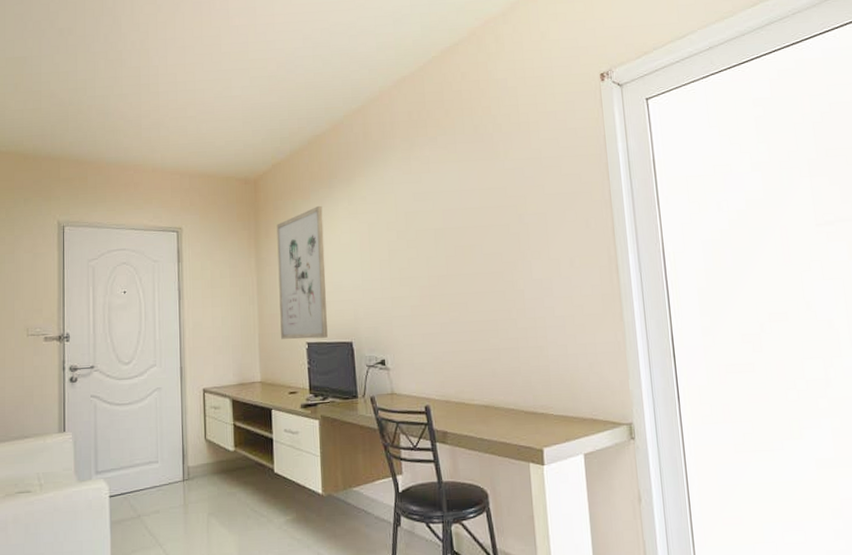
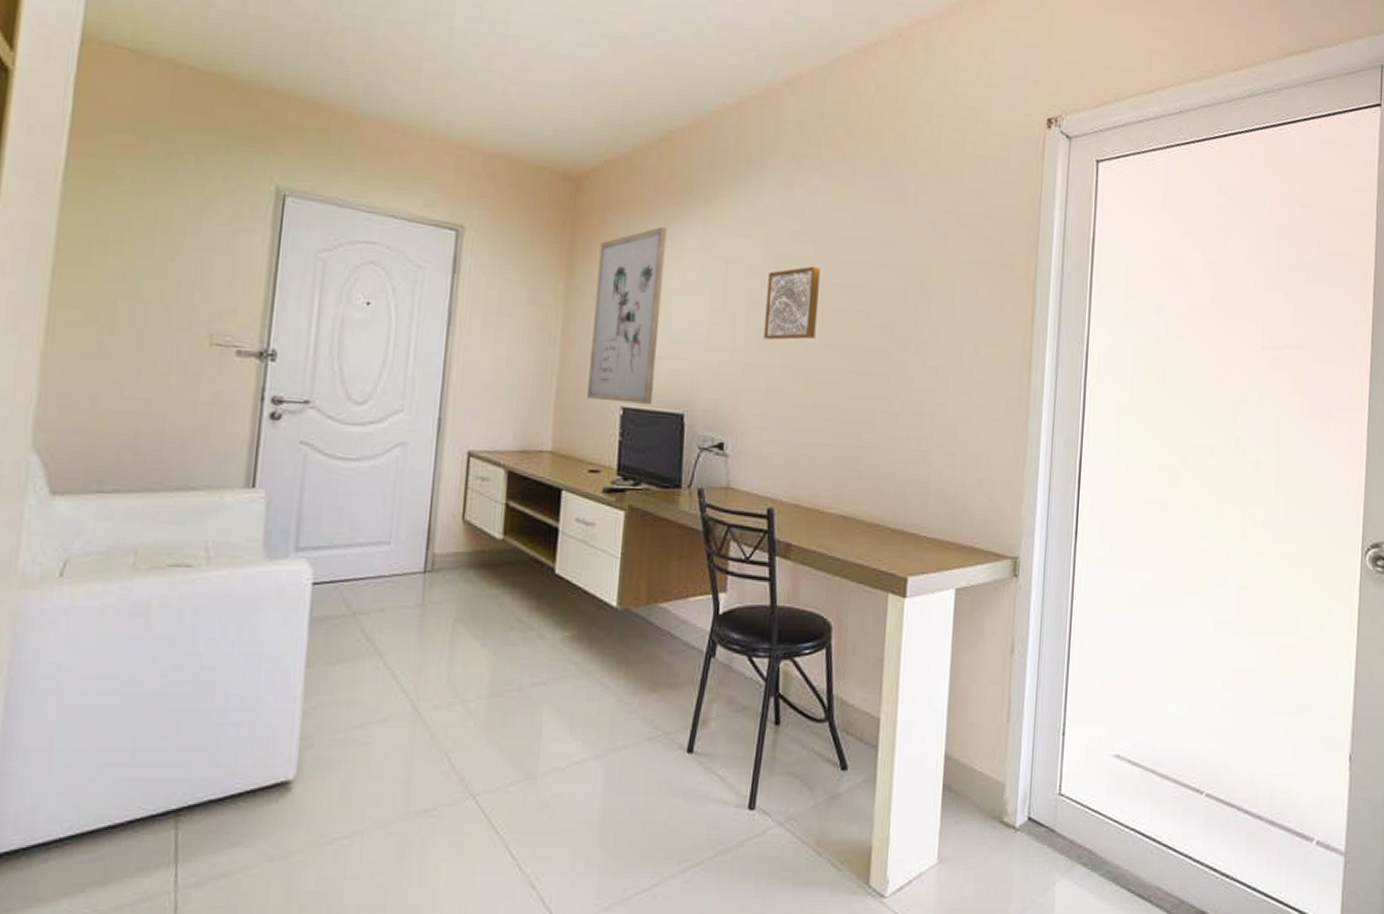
wall art: none [401,217,443,277] -> present [764,266,820,340]

